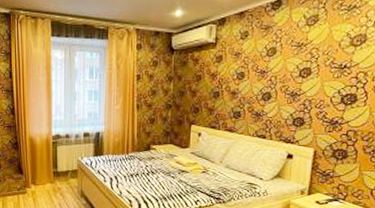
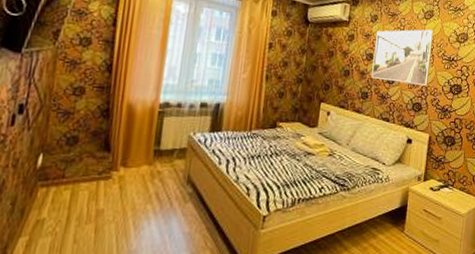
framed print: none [244,37,320,99] -> present [371,29,434,86]

